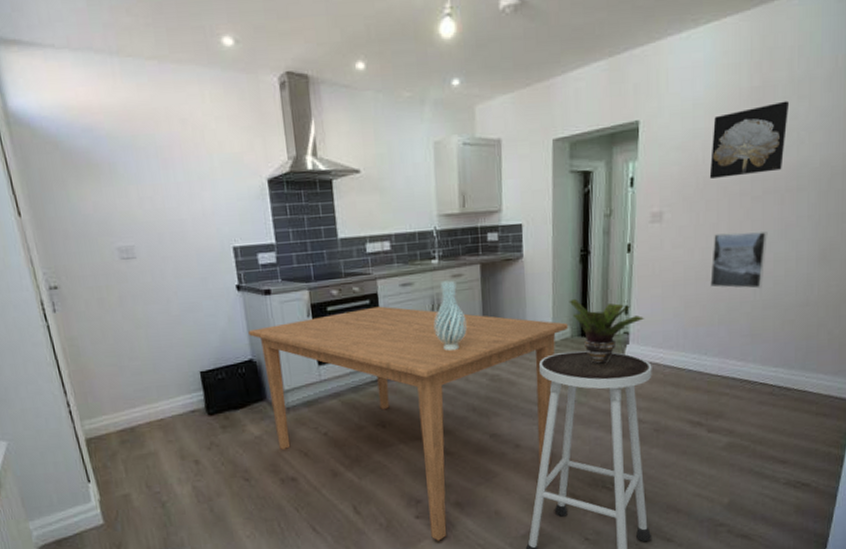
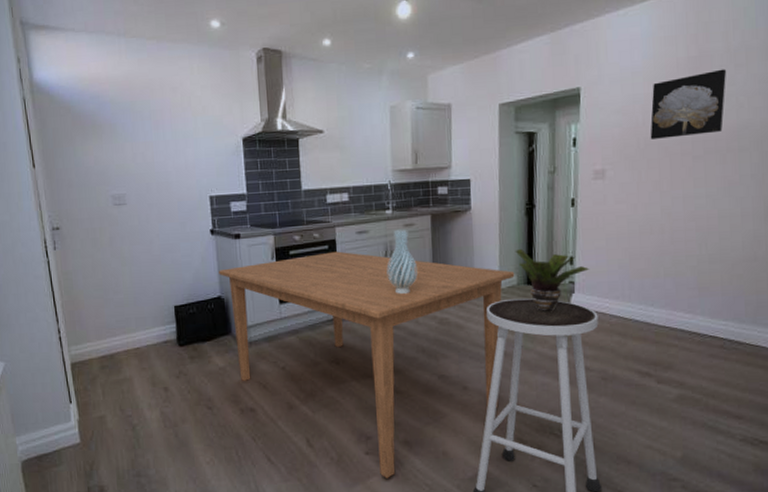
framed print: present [710,231,768,289] -> none [654,189,711,243]

